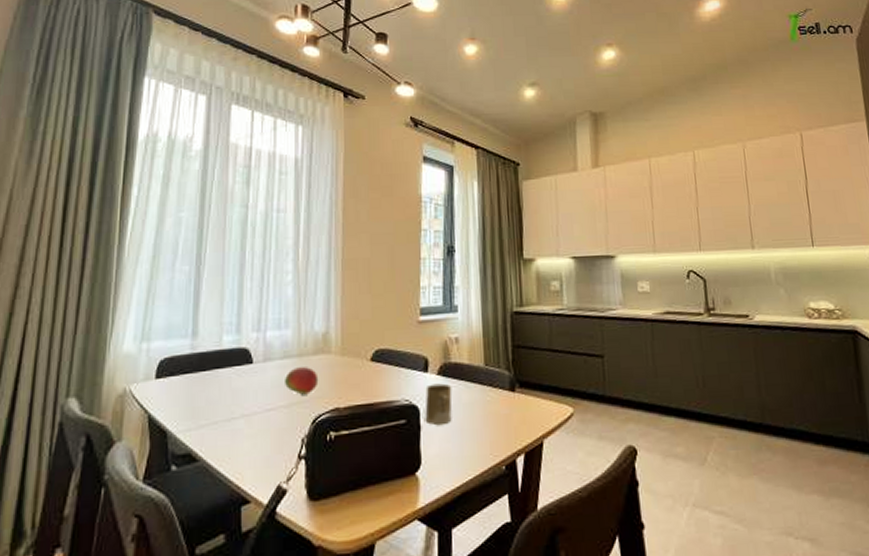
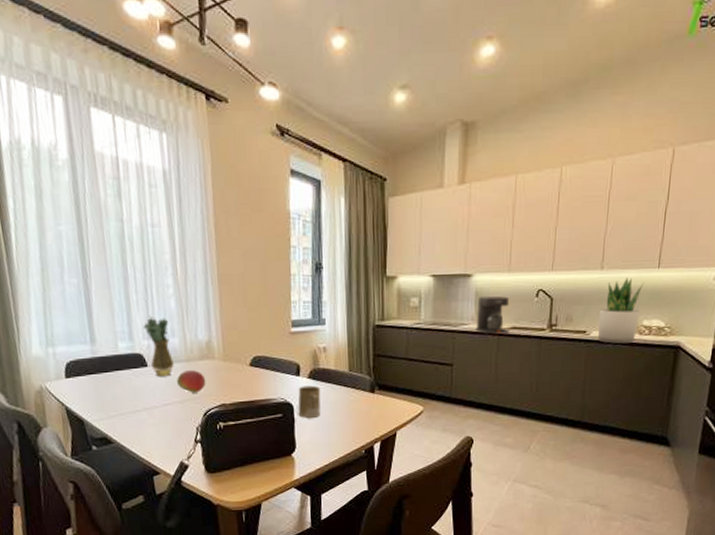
vase: none [253,304,284,376] -> present [143,315,174,377]
coffee maker: none [624,278,664,321] -> present [475,296,510,335]
planter: none [759,257,805,329] -> present [597,278,645,344]

